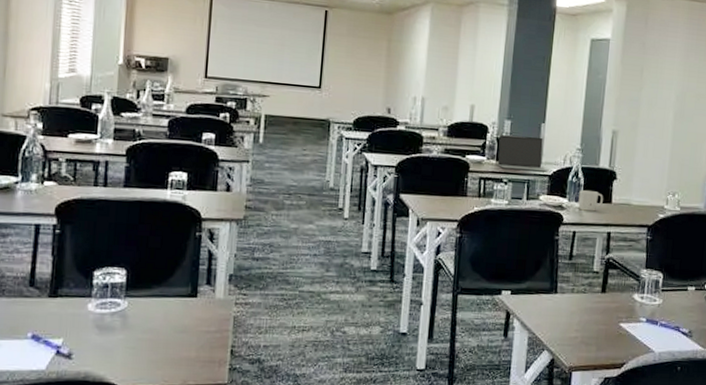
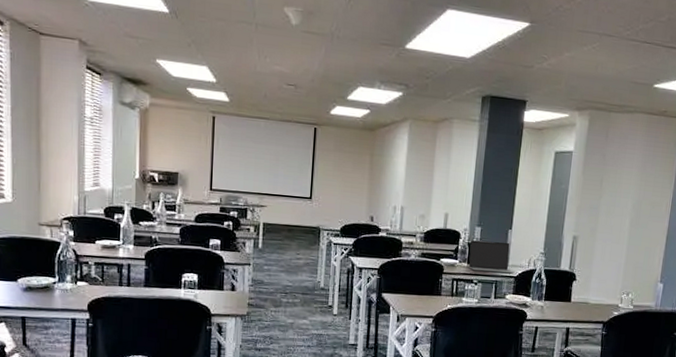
mug: present [578,190,603,212] -> none [540,290,563,309]

